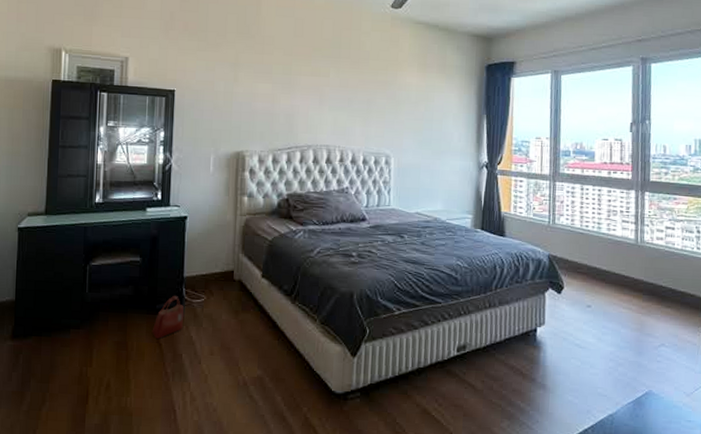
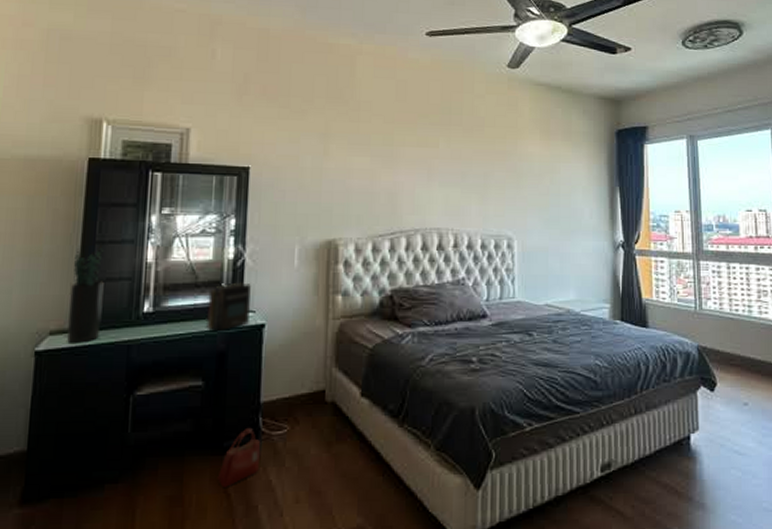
vase: none [41,149,66,223] -> present [67,246,104,343]
books: none [143,182,176,221] -> present [207,282,251,332]

